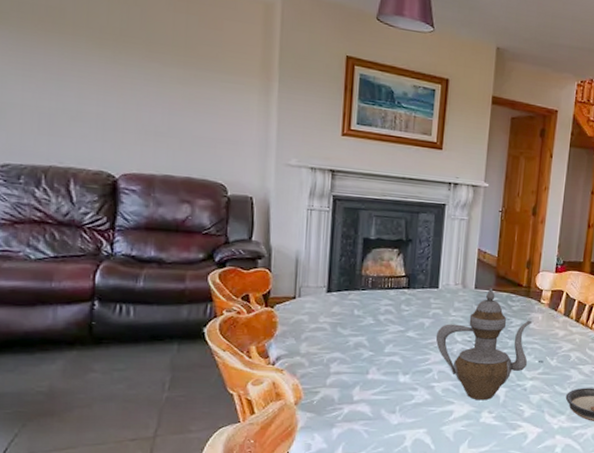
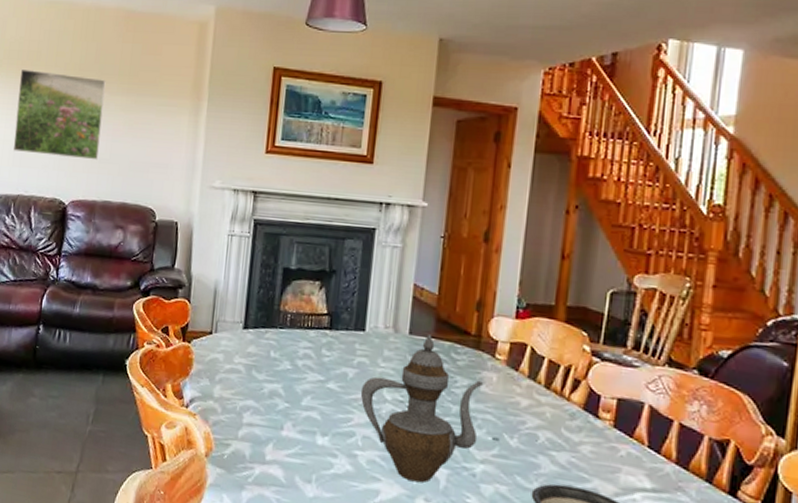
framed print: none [36,25,157,133] -> present [13,68,106,160]

